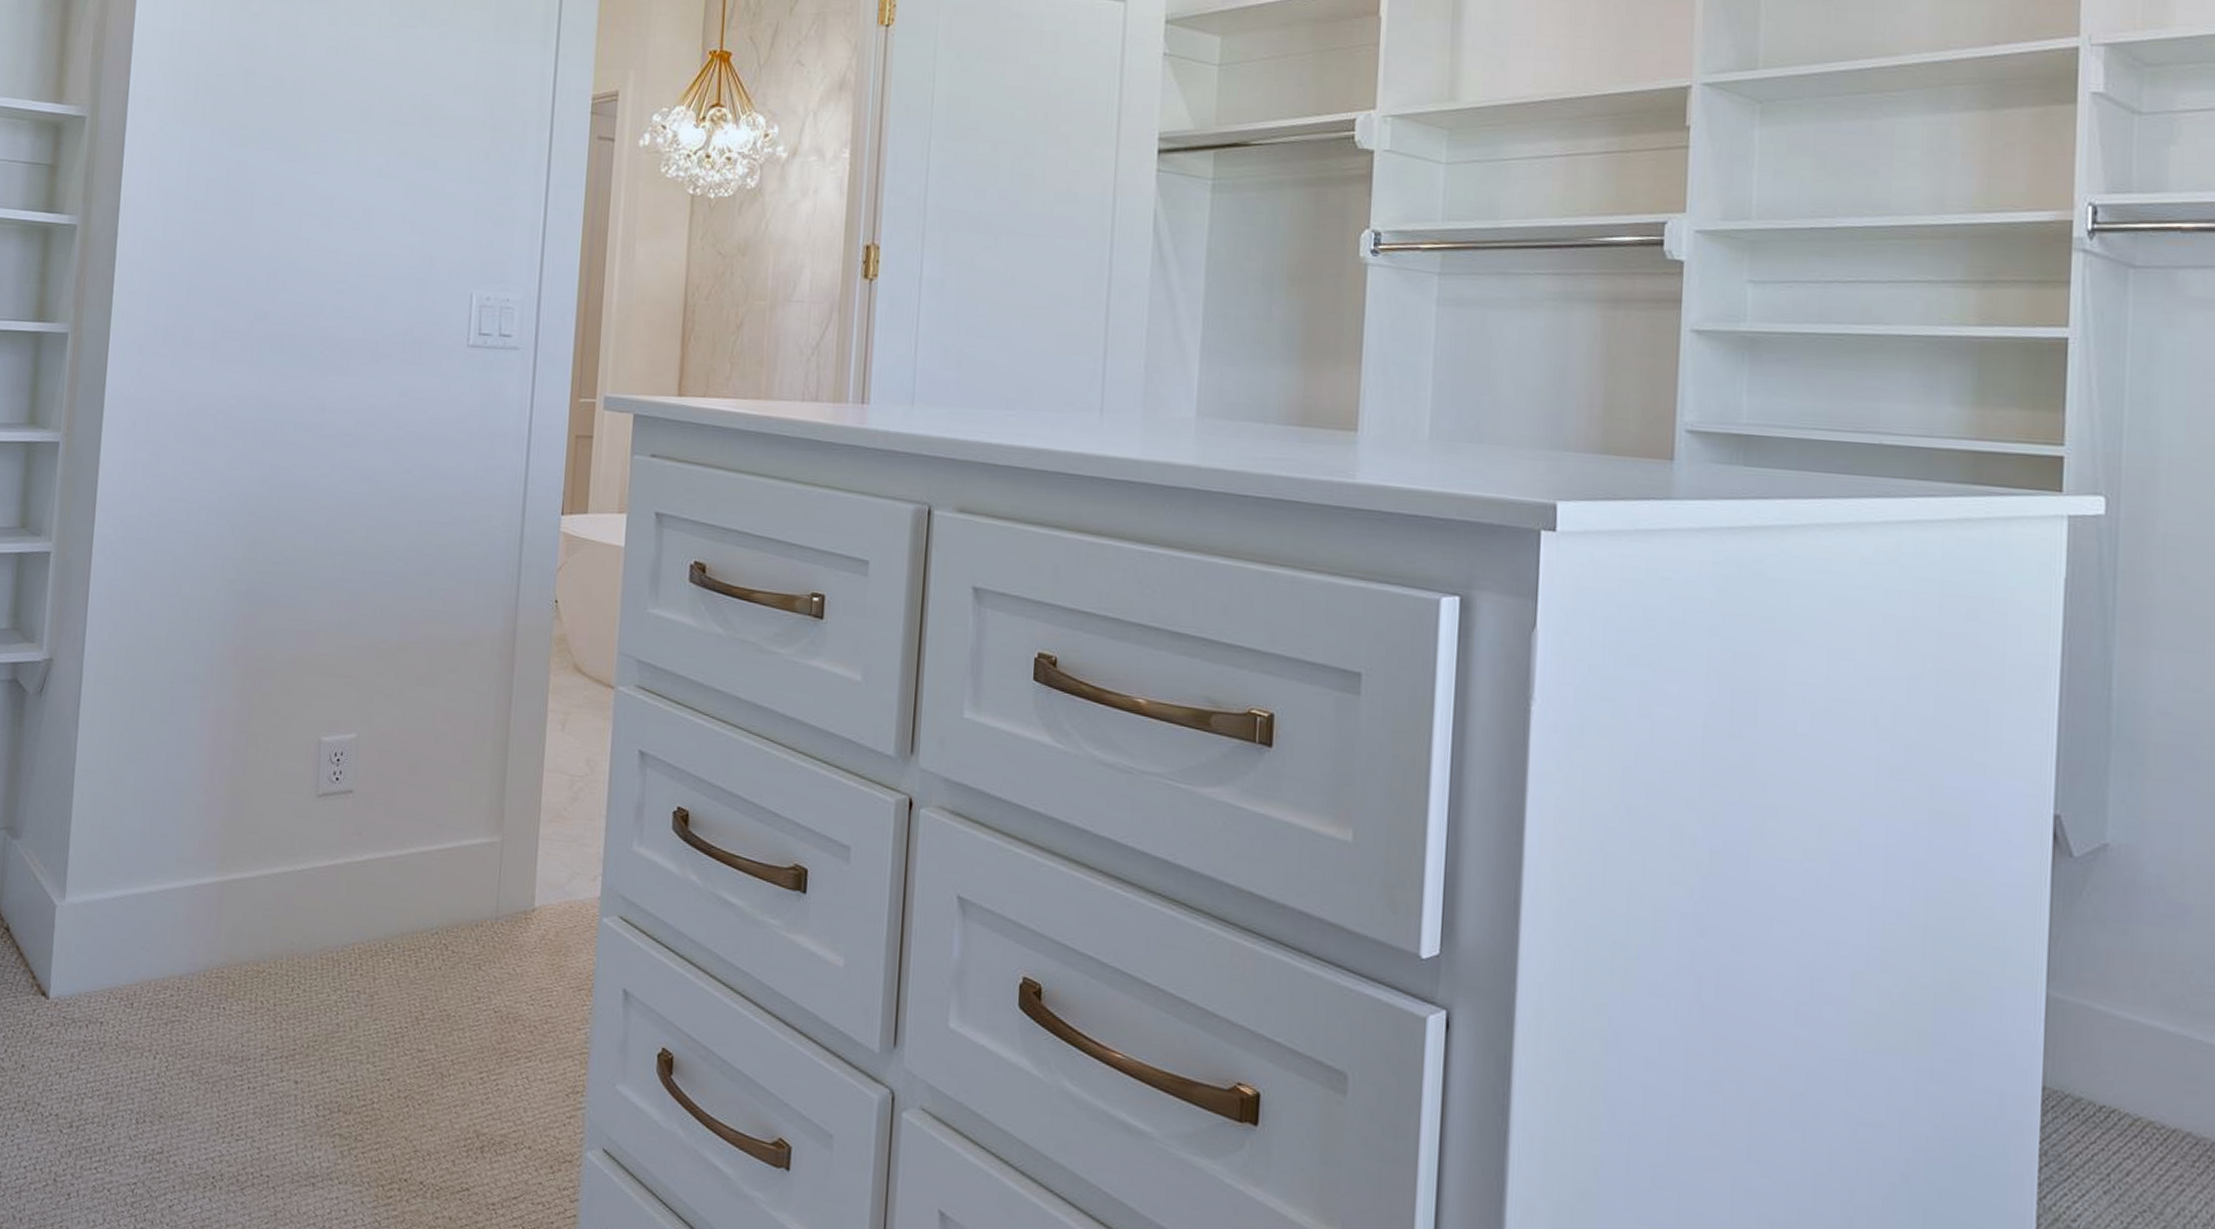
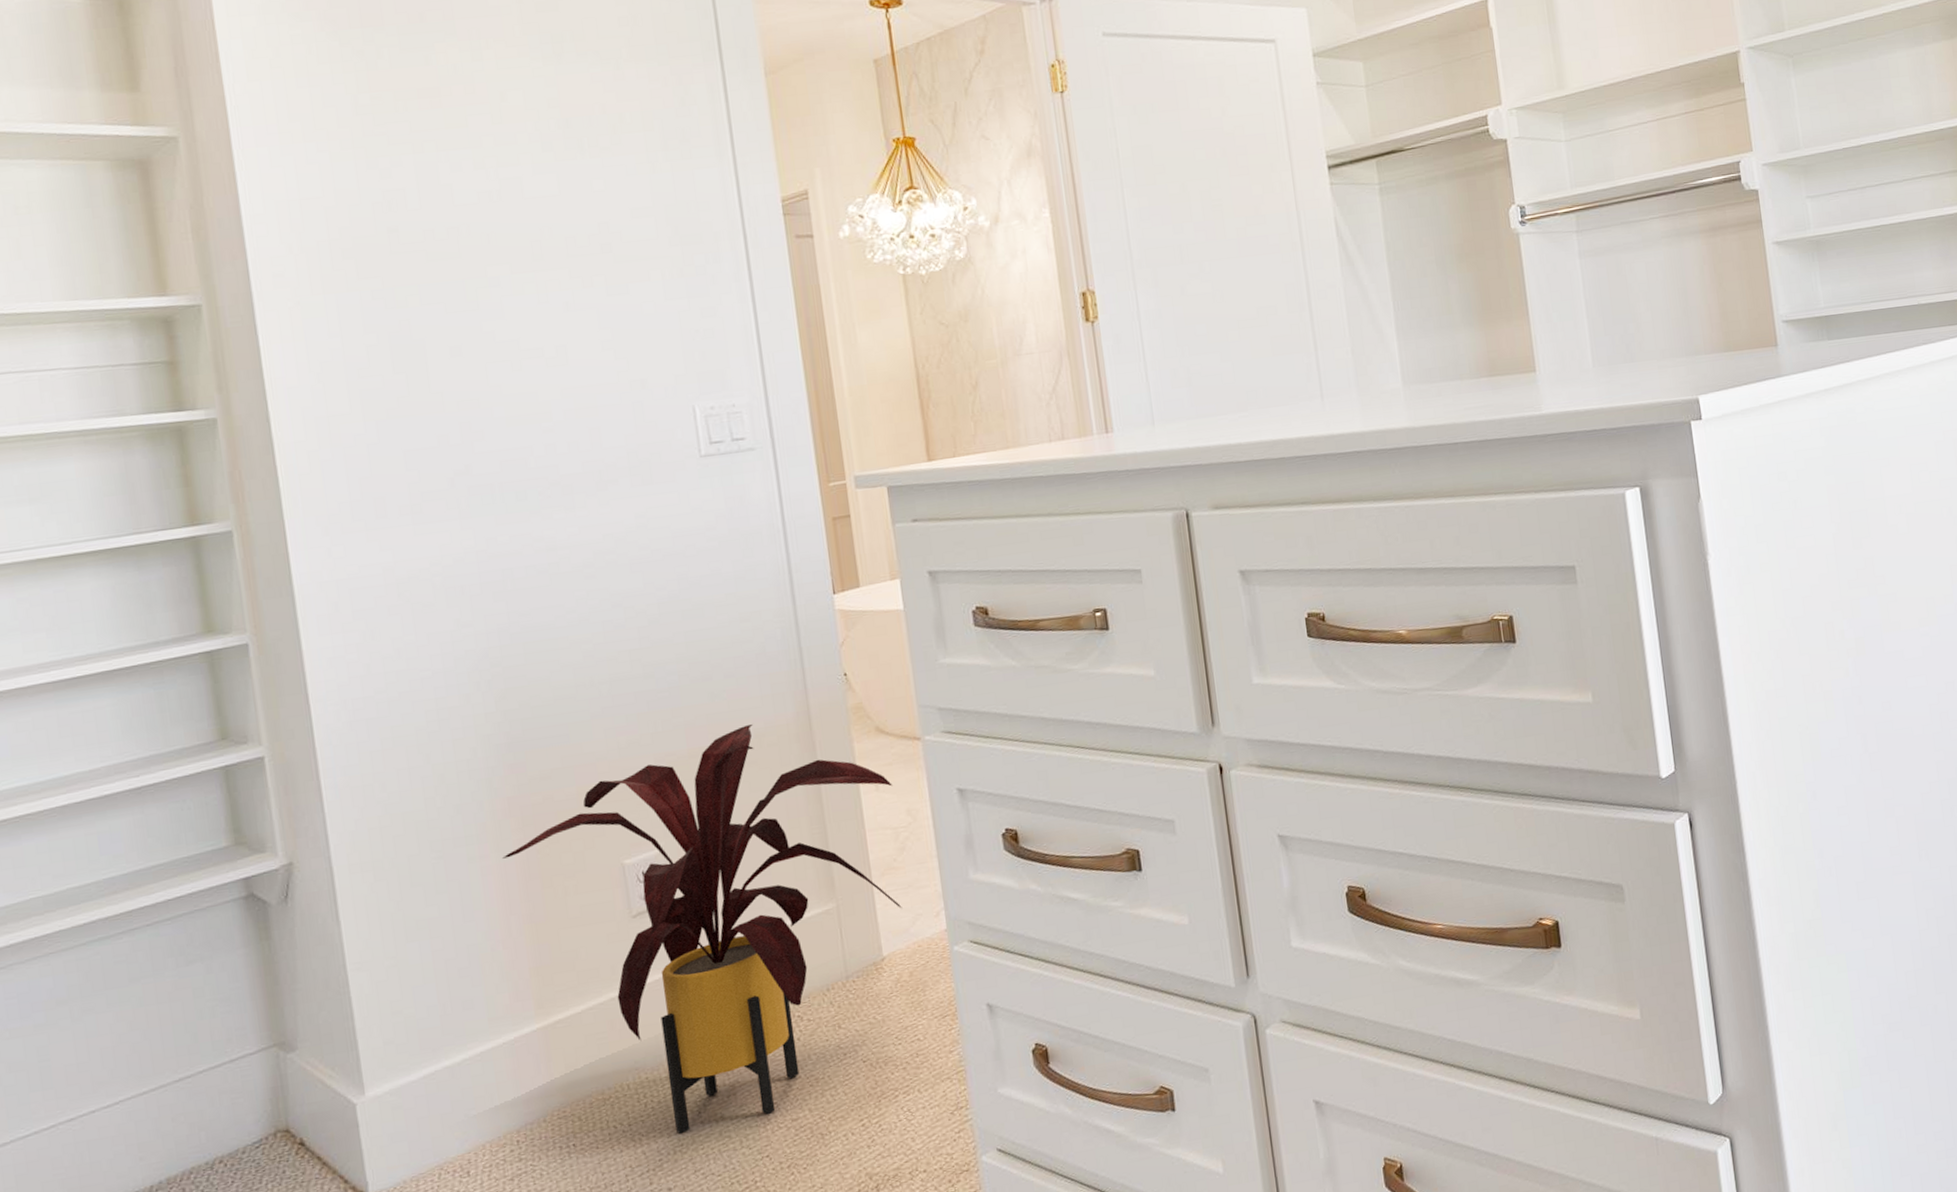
house plant: none [220,630,578,1036] -> present [503,725,903,1134]

